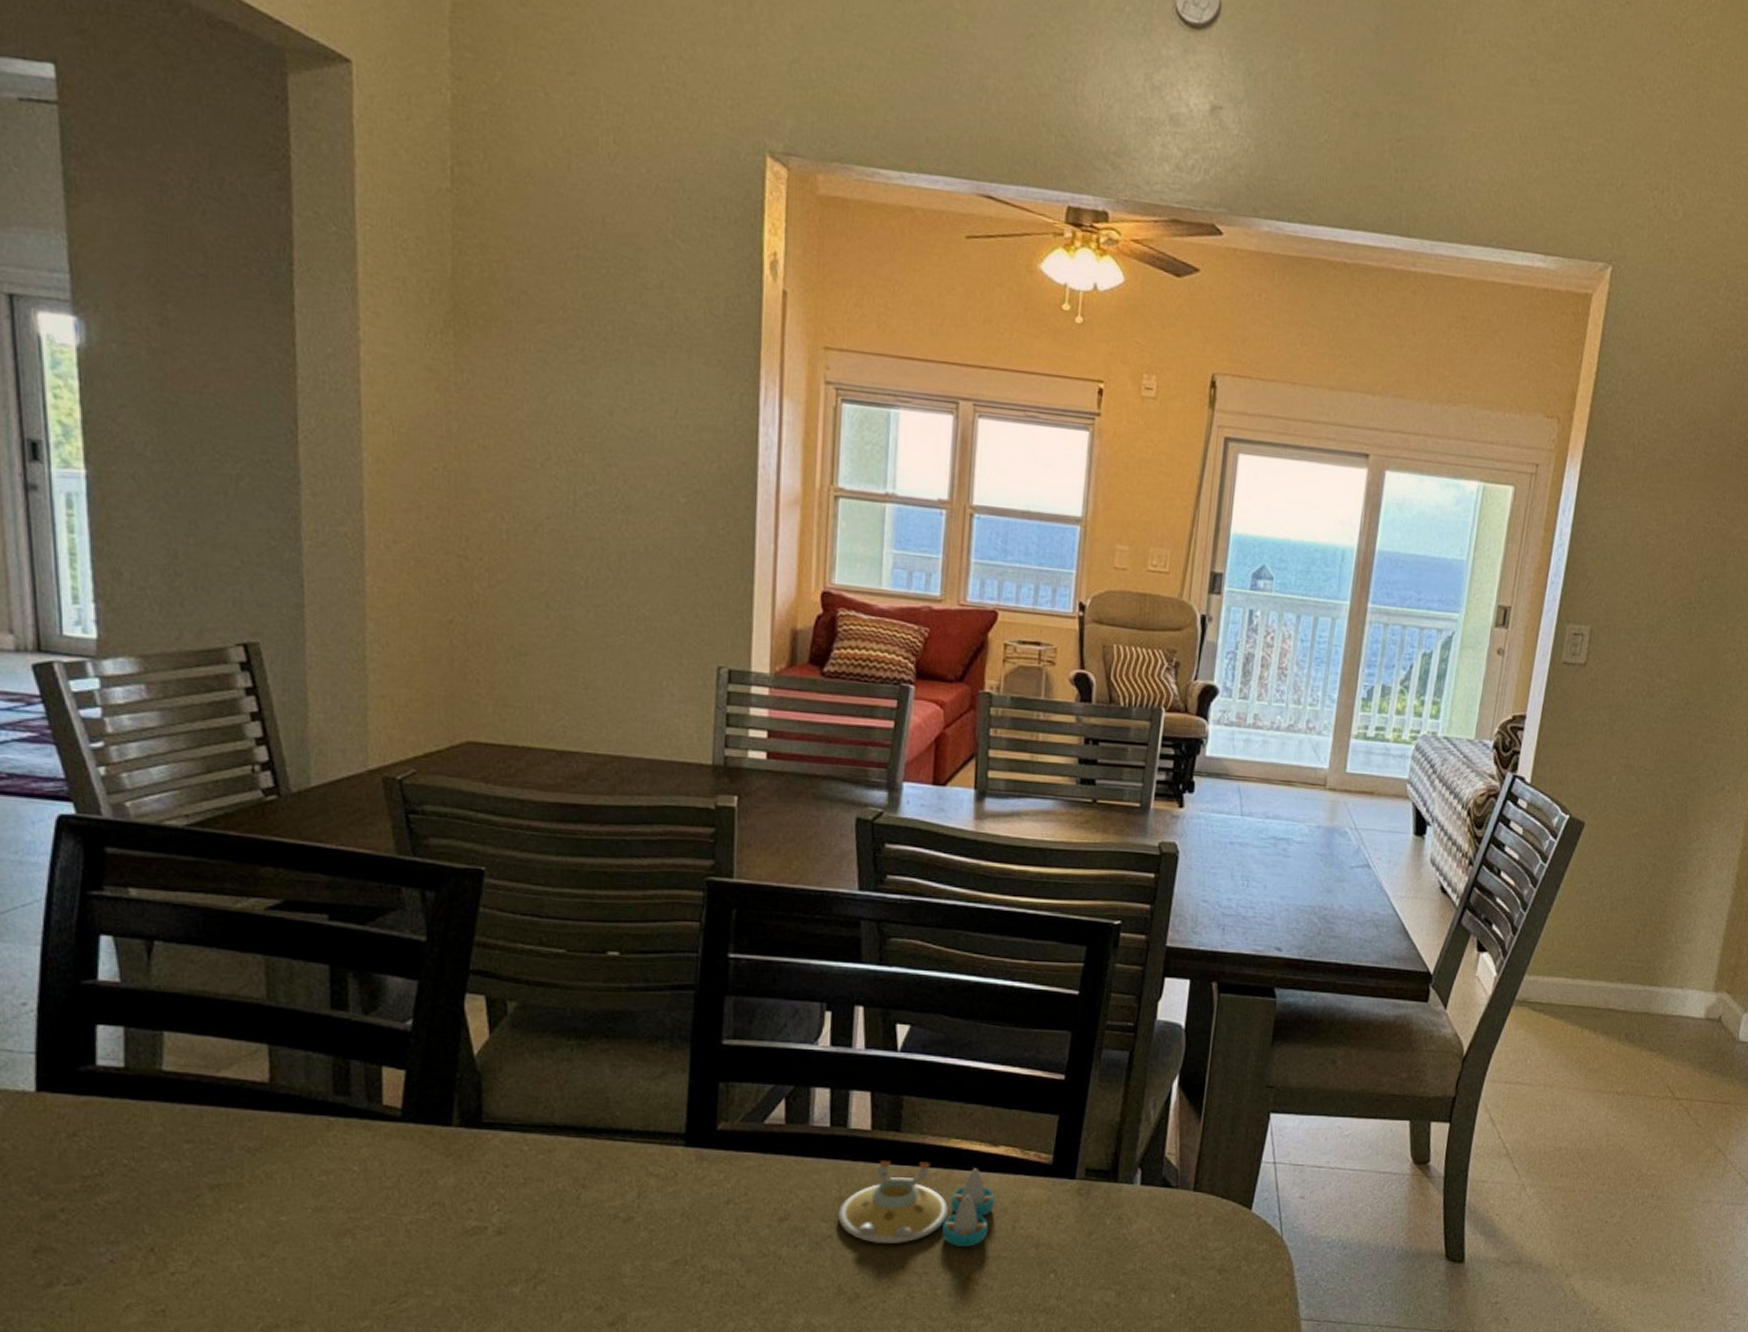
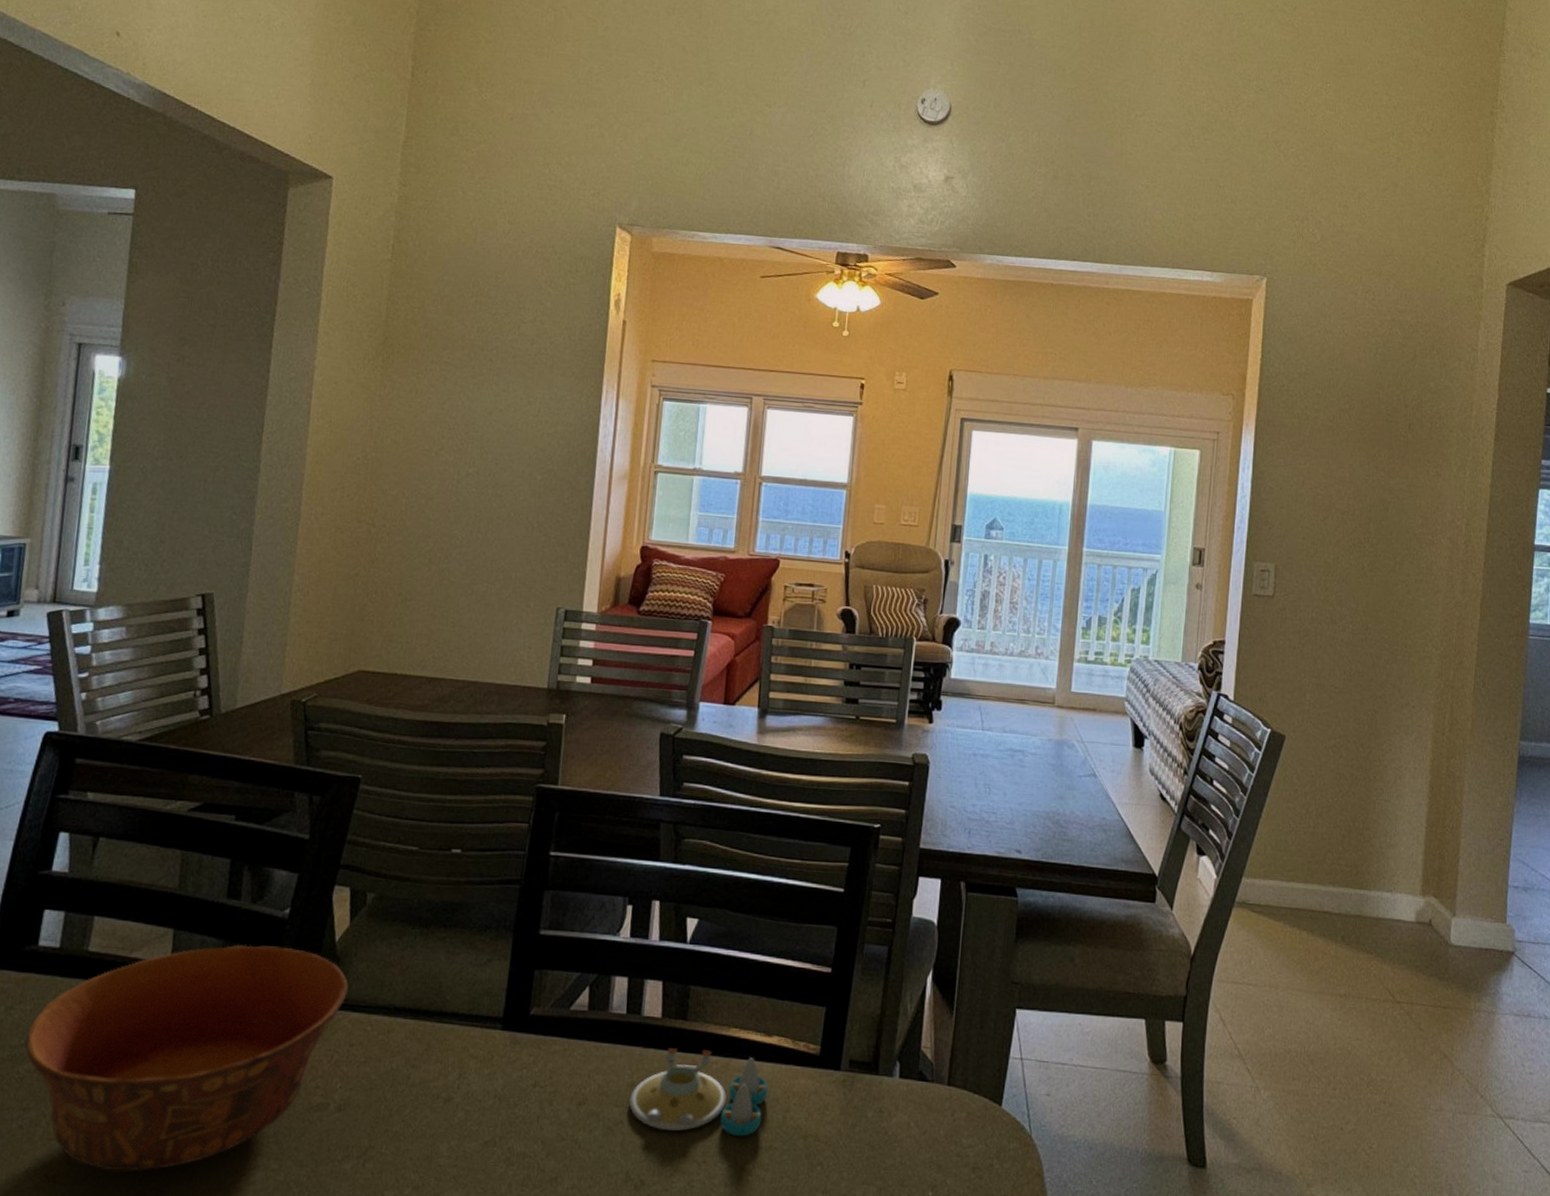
bowl: none [99,1060,497,1303] -> present [25,944,349,1172]

